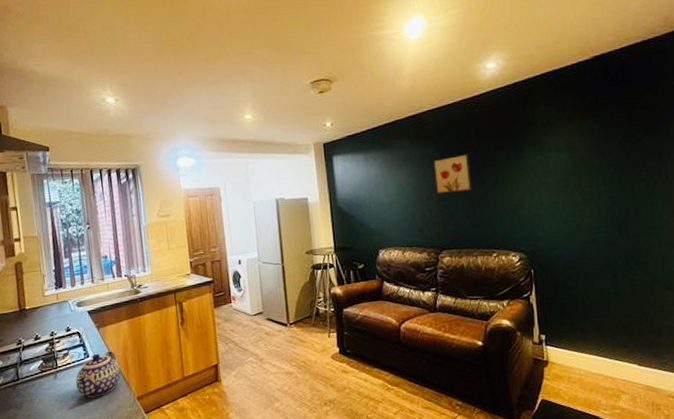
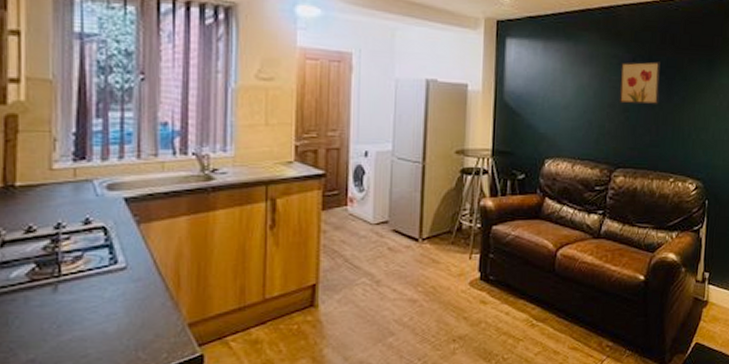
teapot: present [76,351,121,398] -> none [90,257,167,322]

